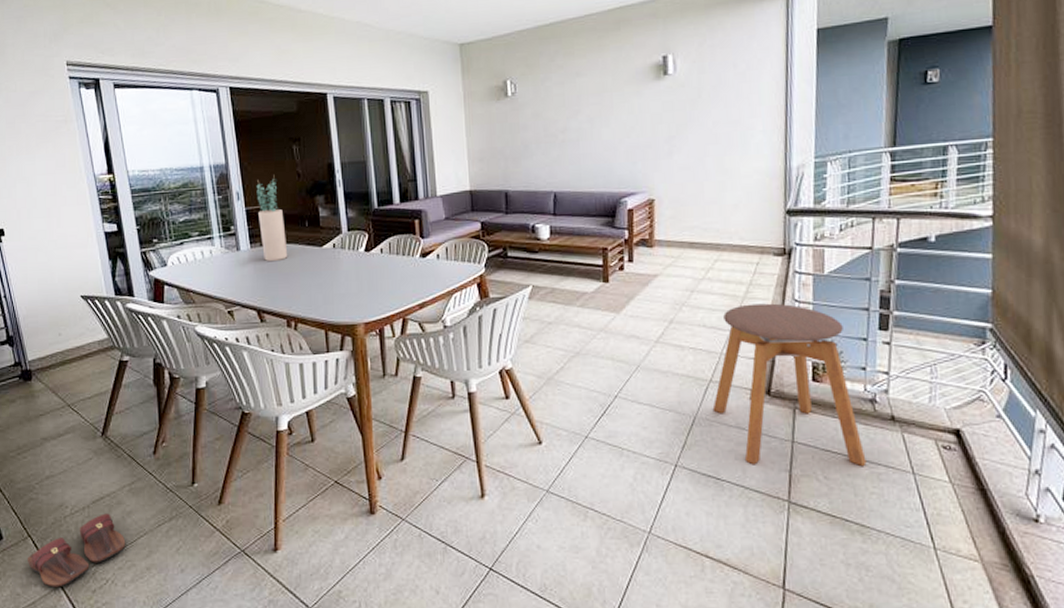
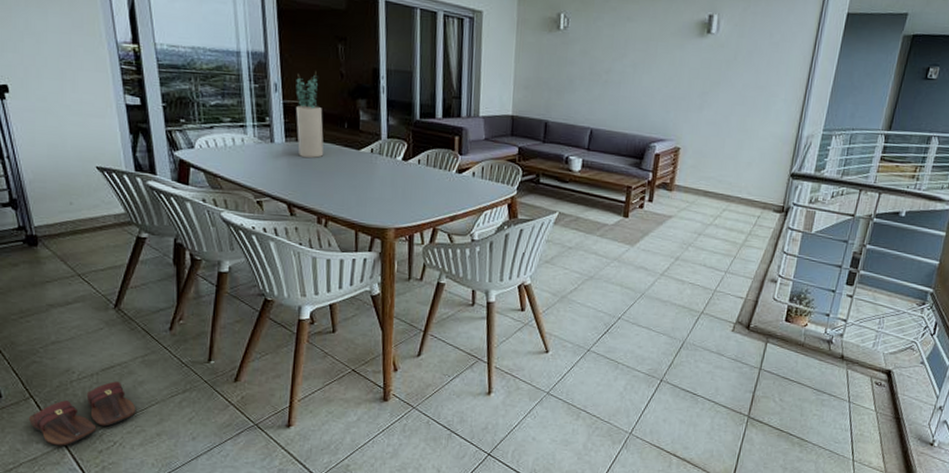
stool: present [712,303,867,467] -> none [699,251,818,394]

